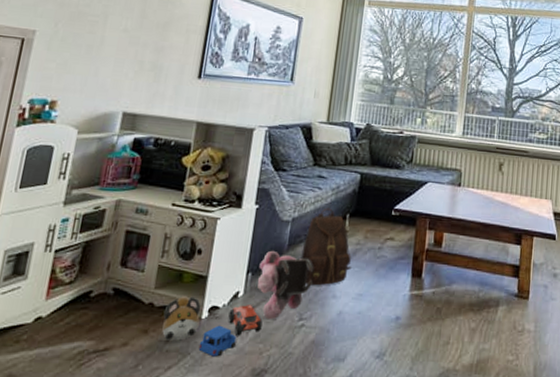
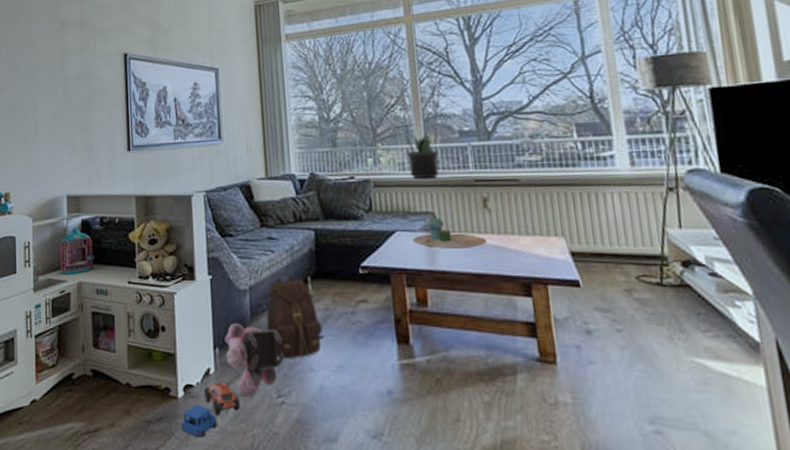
plush toy: present [162,296,201,341] -> none [141,375,177,421]
decorative tray: none [440,174,496,202] -> present [413,217,486,249]
planter: none [448,100,474,142] -> present [404,131,439,180]

